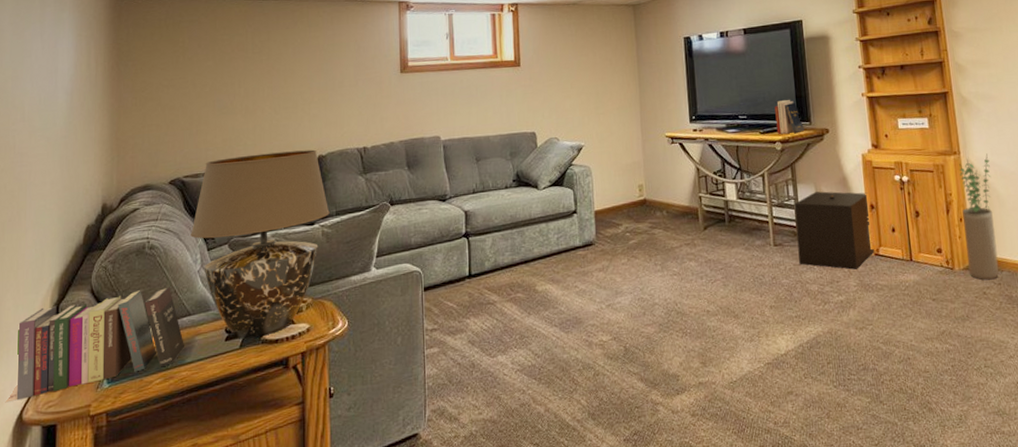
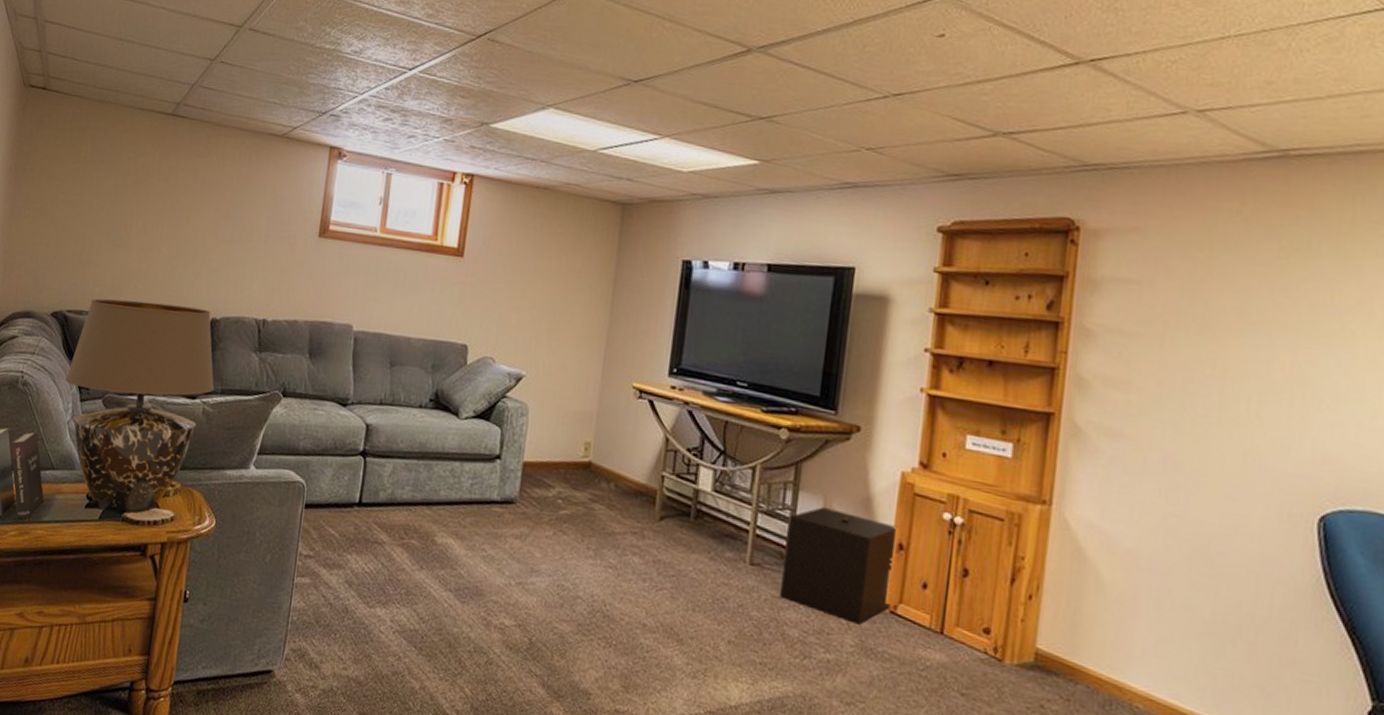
books: present [774,99,805,134] -> none [785,372,826,423]
vase: present [959,153,1000,280] -> none [1024,514,1096,692]

